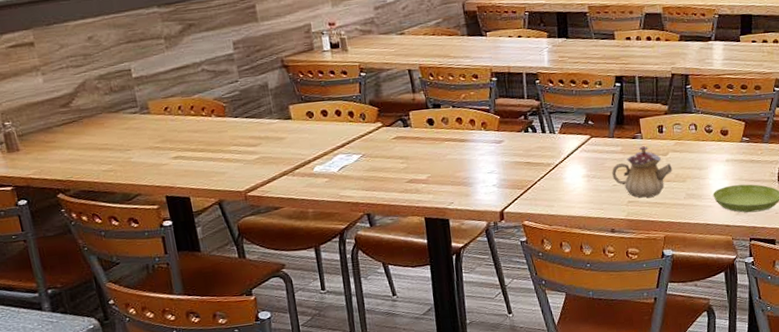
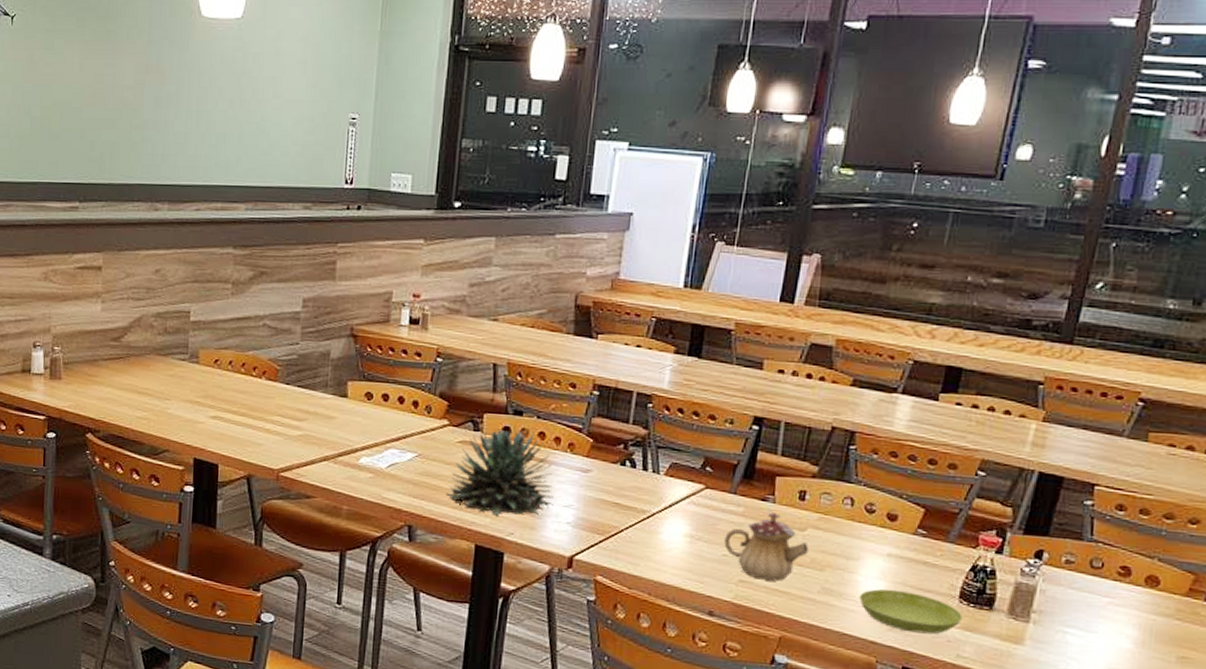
succulent plant: none [392,120,479,192] -> present [446,429,554,516]

